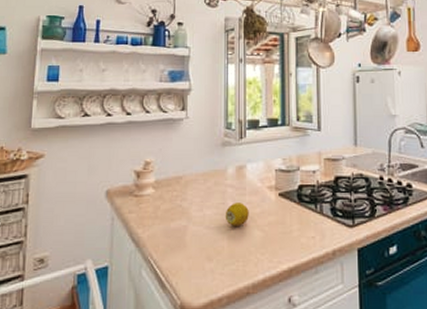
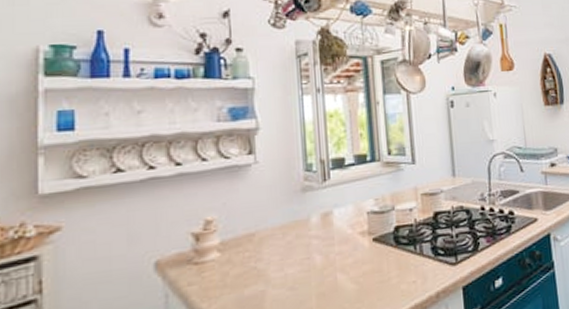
lemon: present [225,203,249,226] -> none [311,254,340,283]

